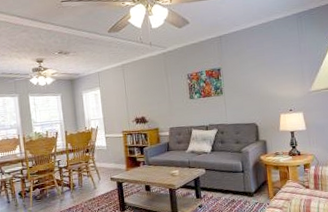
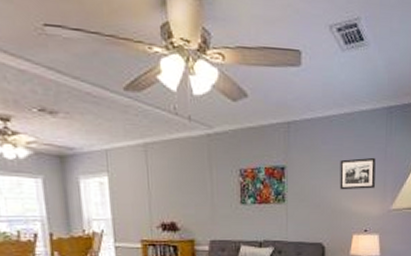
picture frame: none [263,52,294,81] -> present [340,157,376,190]

